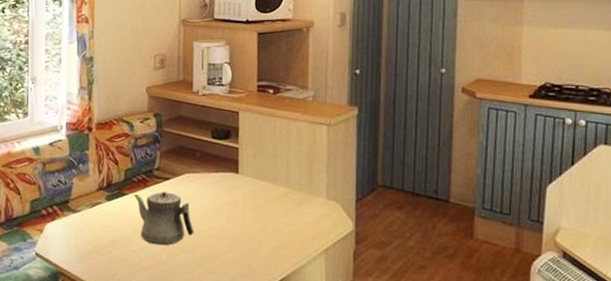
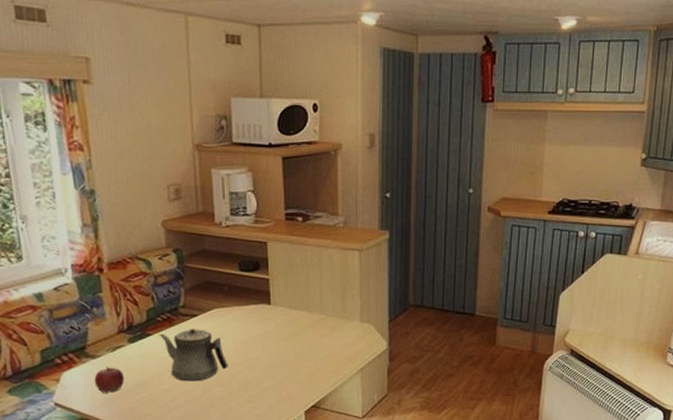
fruit: none [72,221,98,249] -> present [94,366,124,393]

